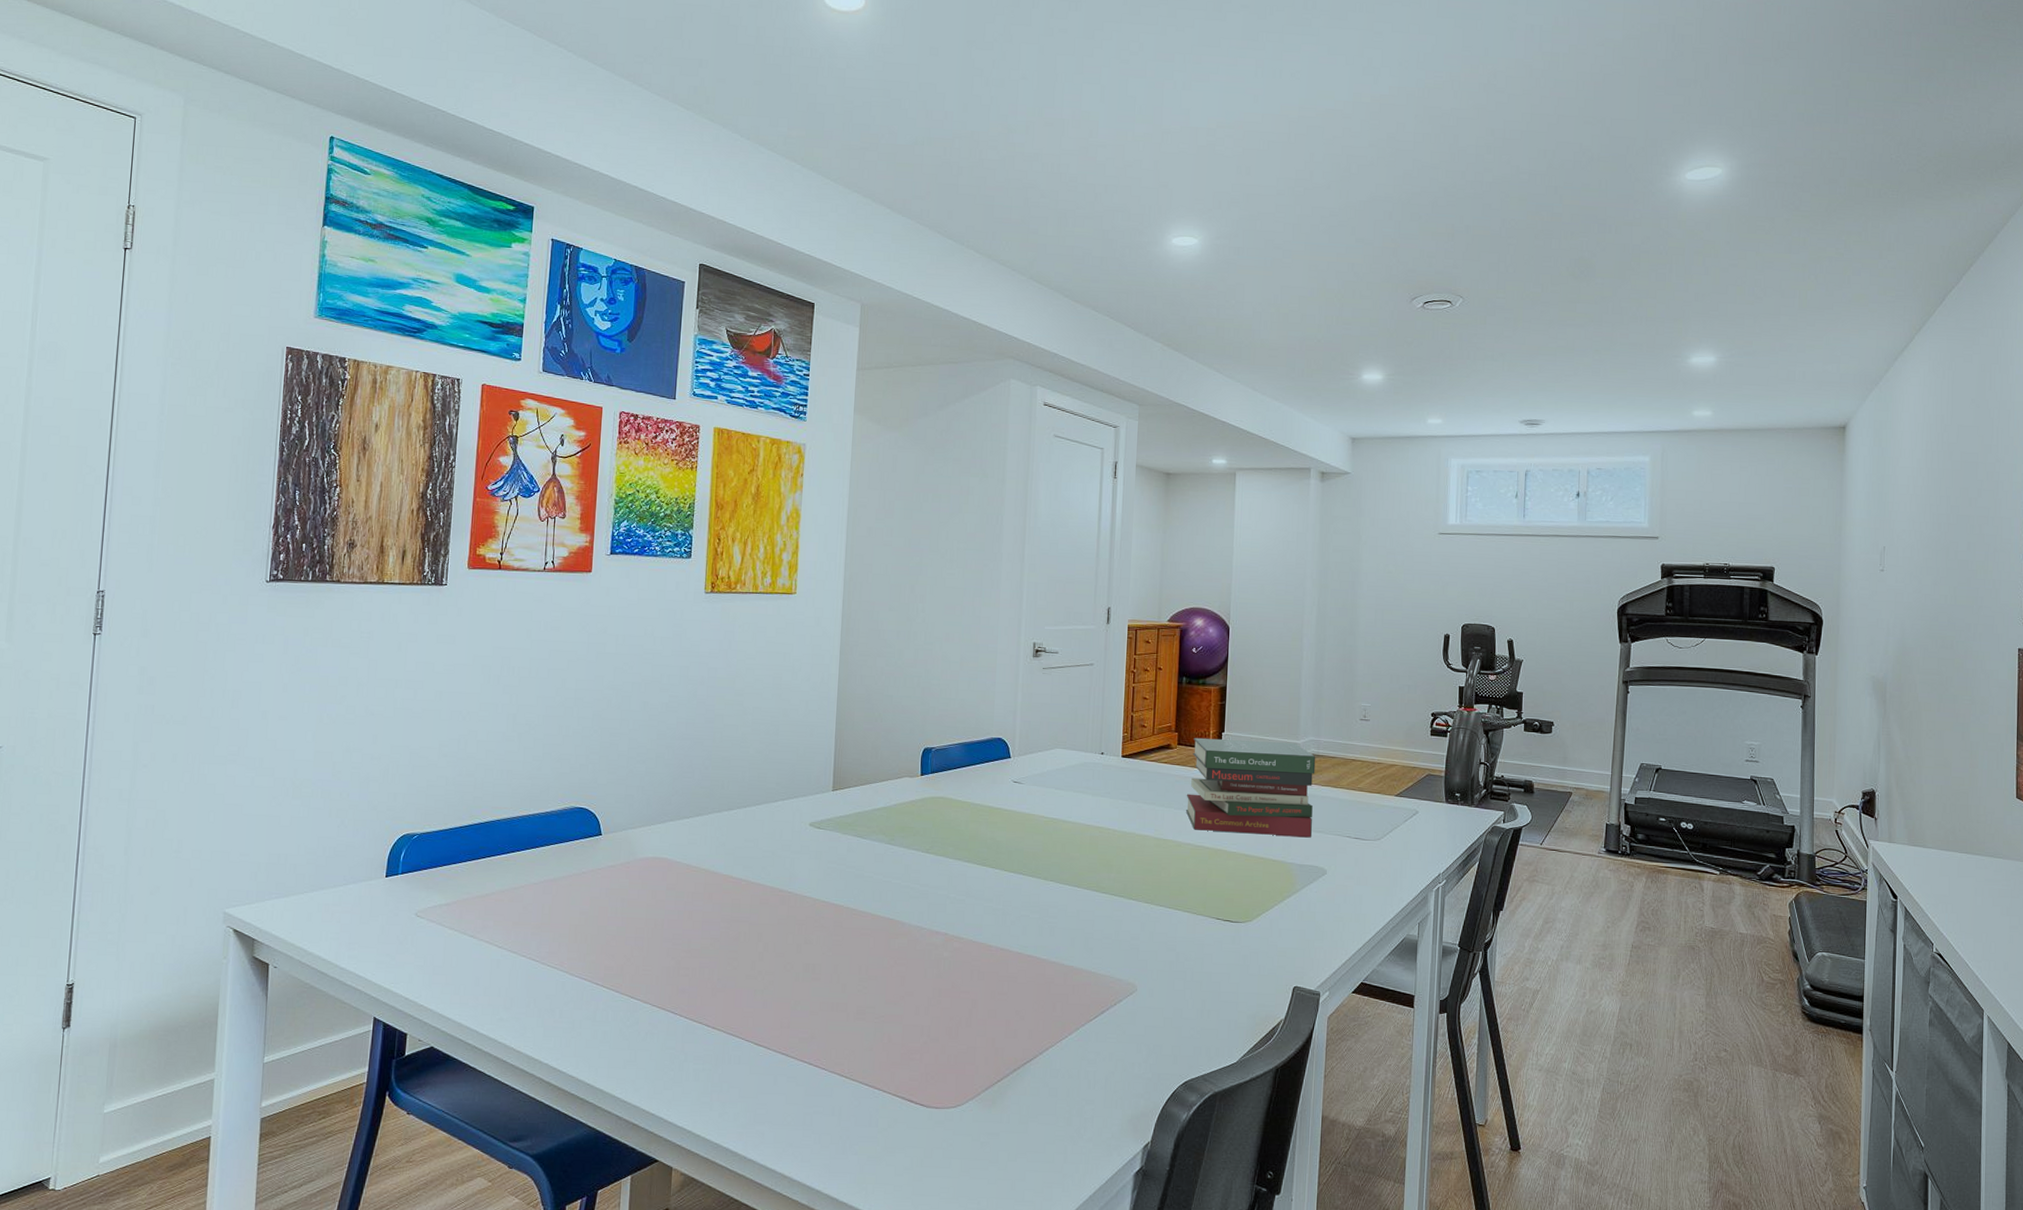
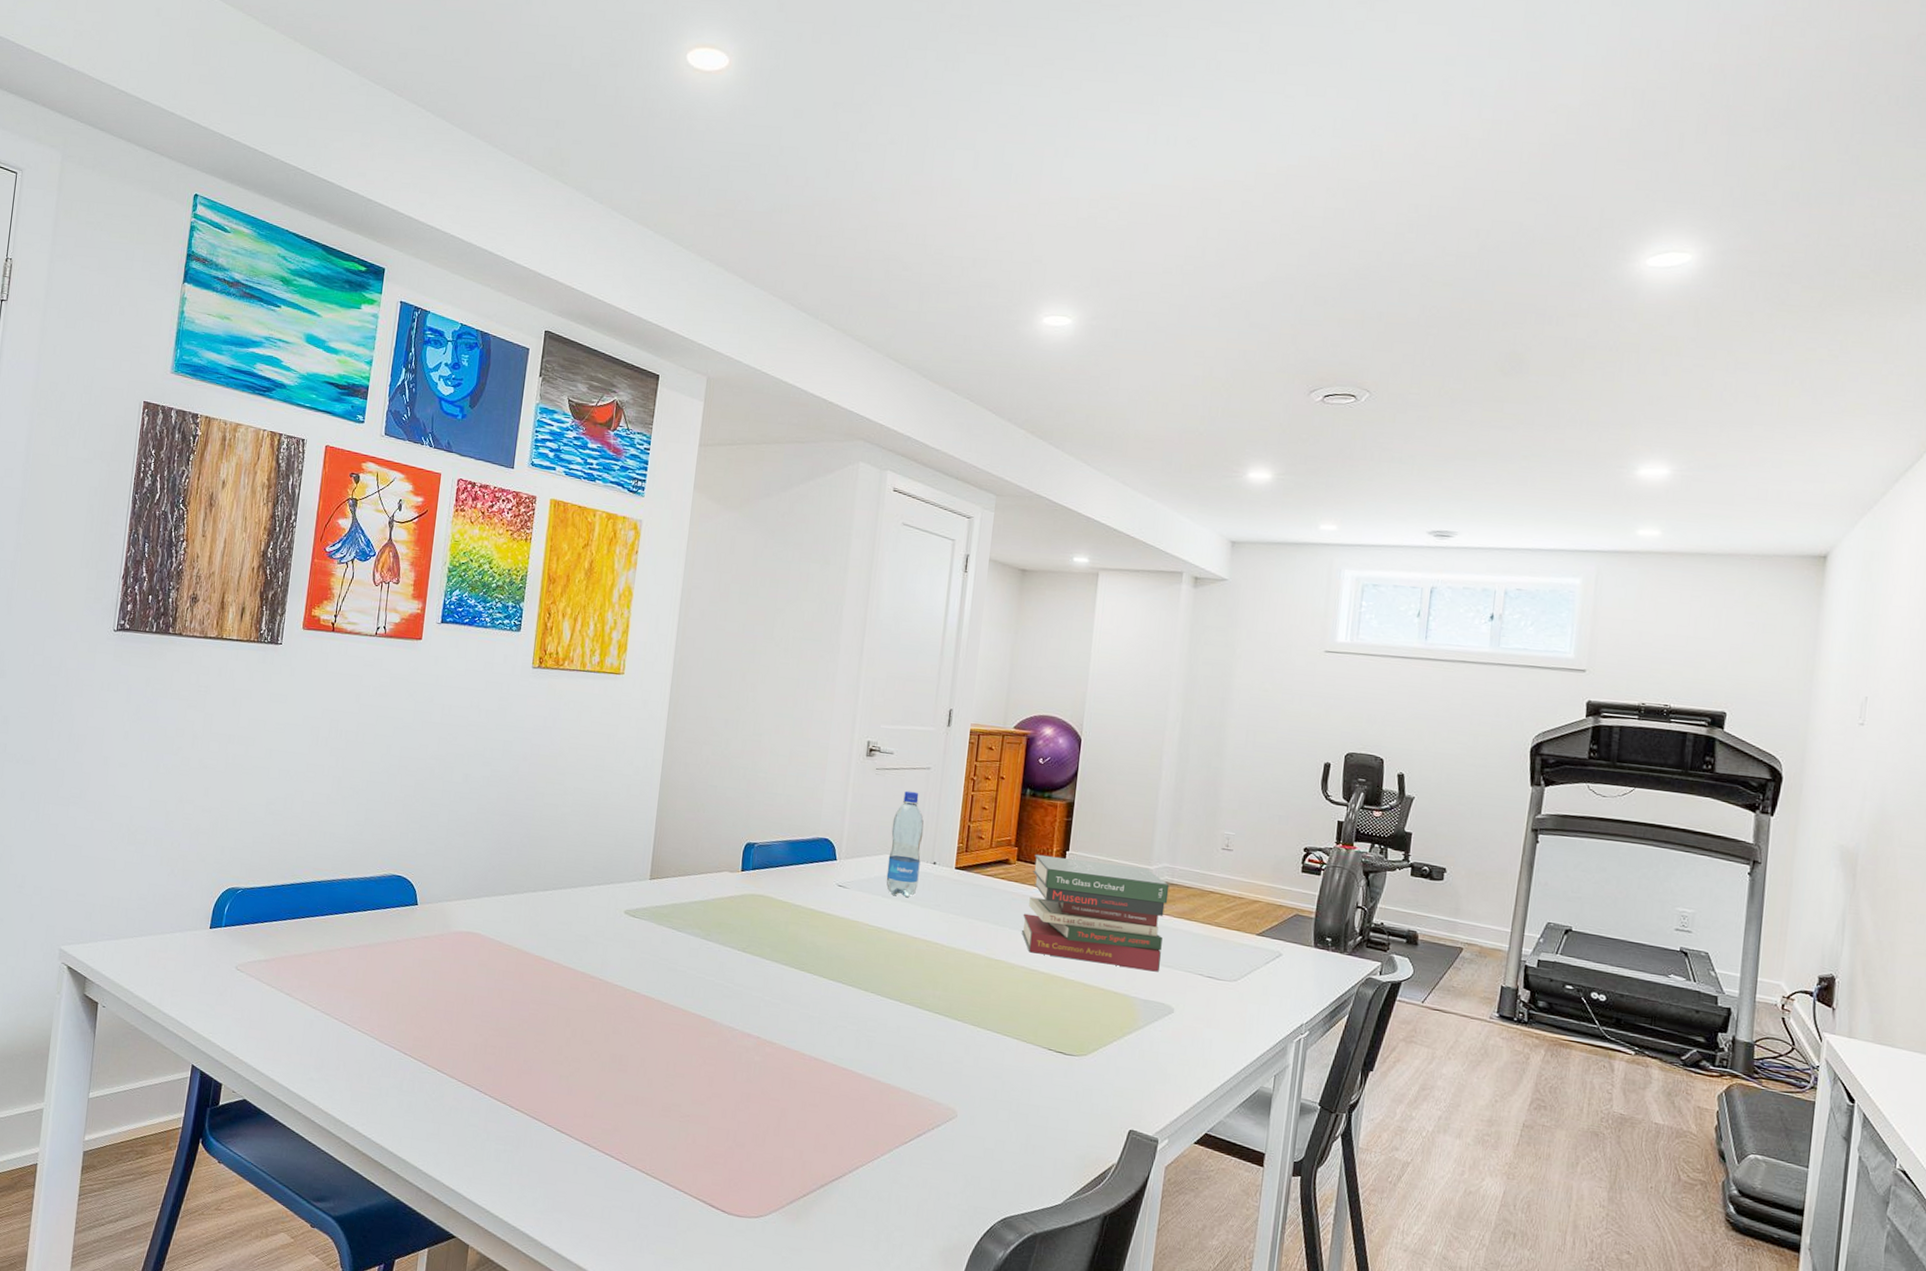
bottle: none [1058,687,1091,788] -> present [886,790,924,898]

